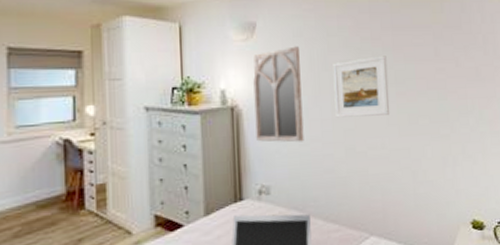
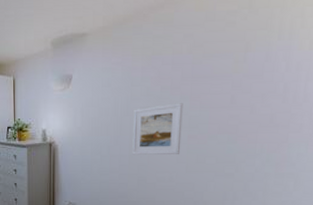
home mirror: present [253,46,304,143] -> none [67,95,106,172]

